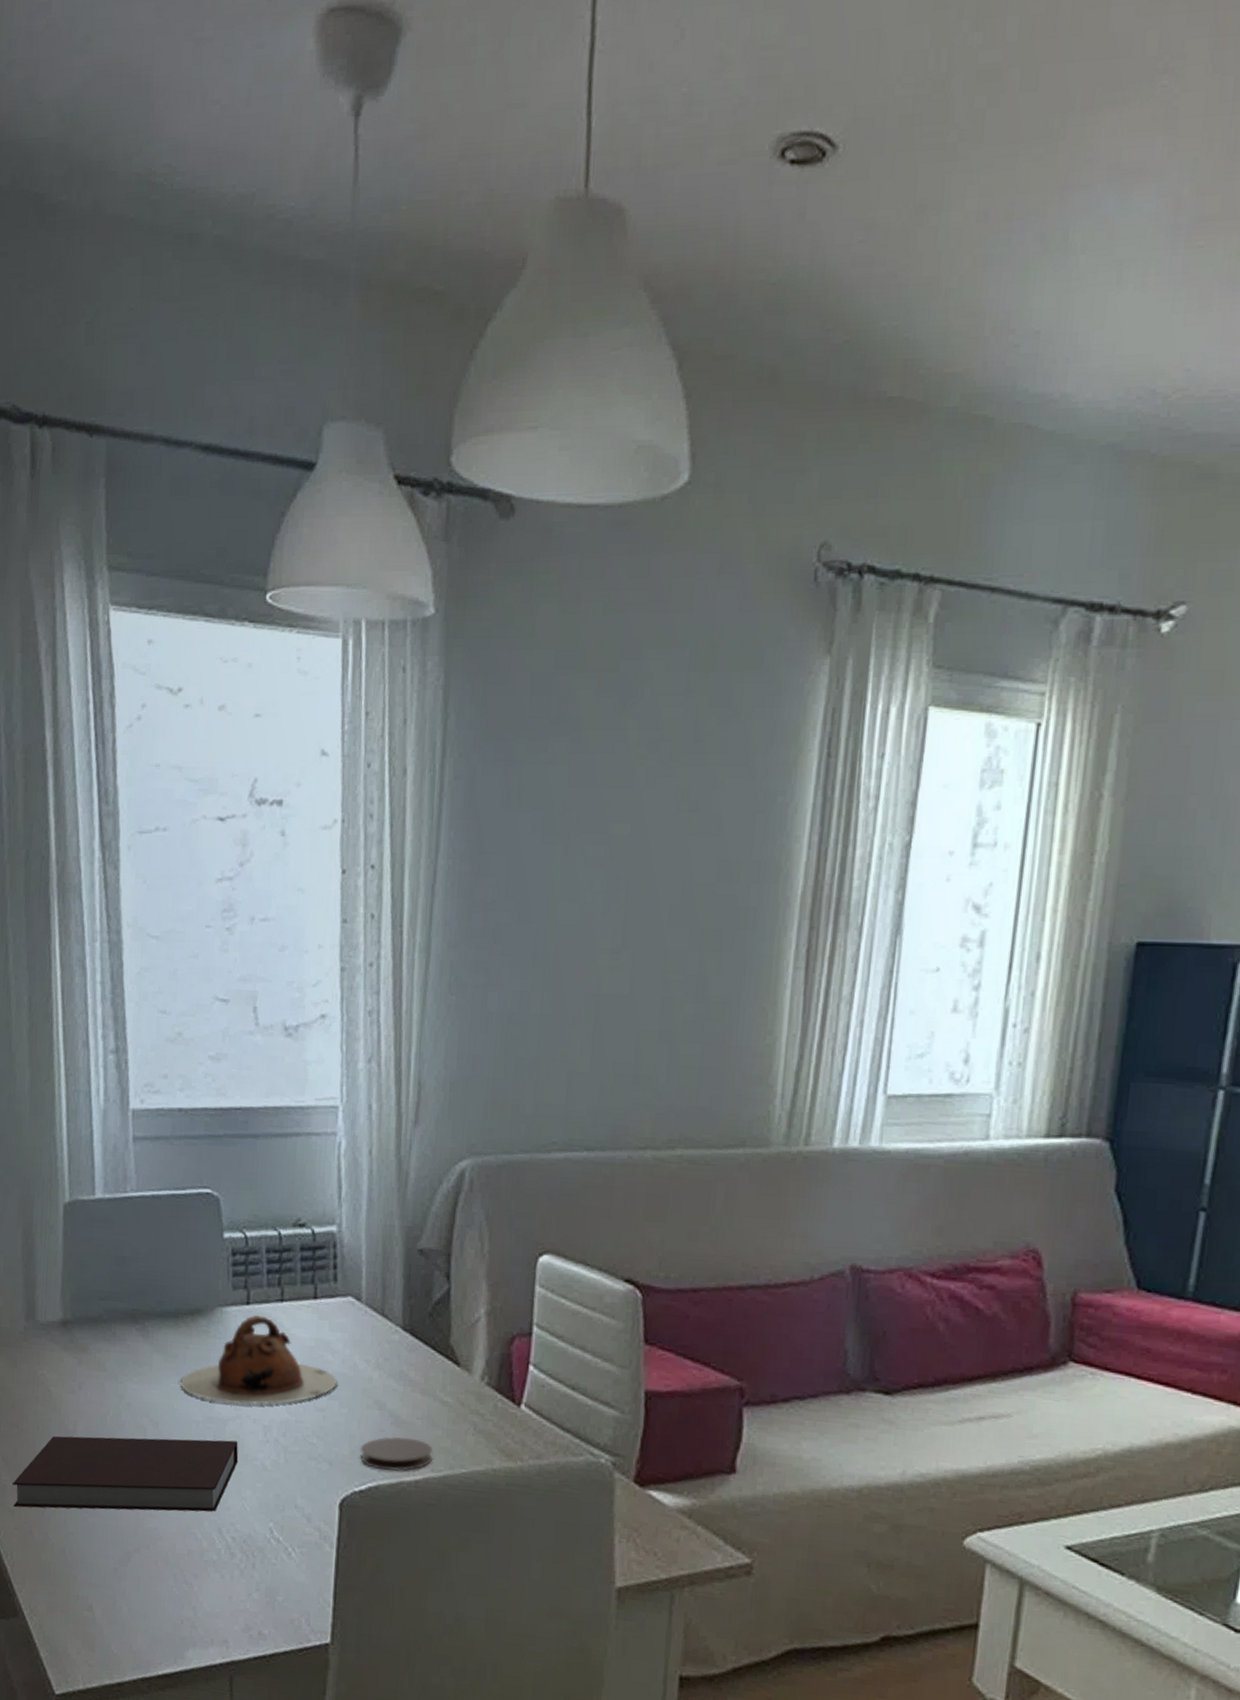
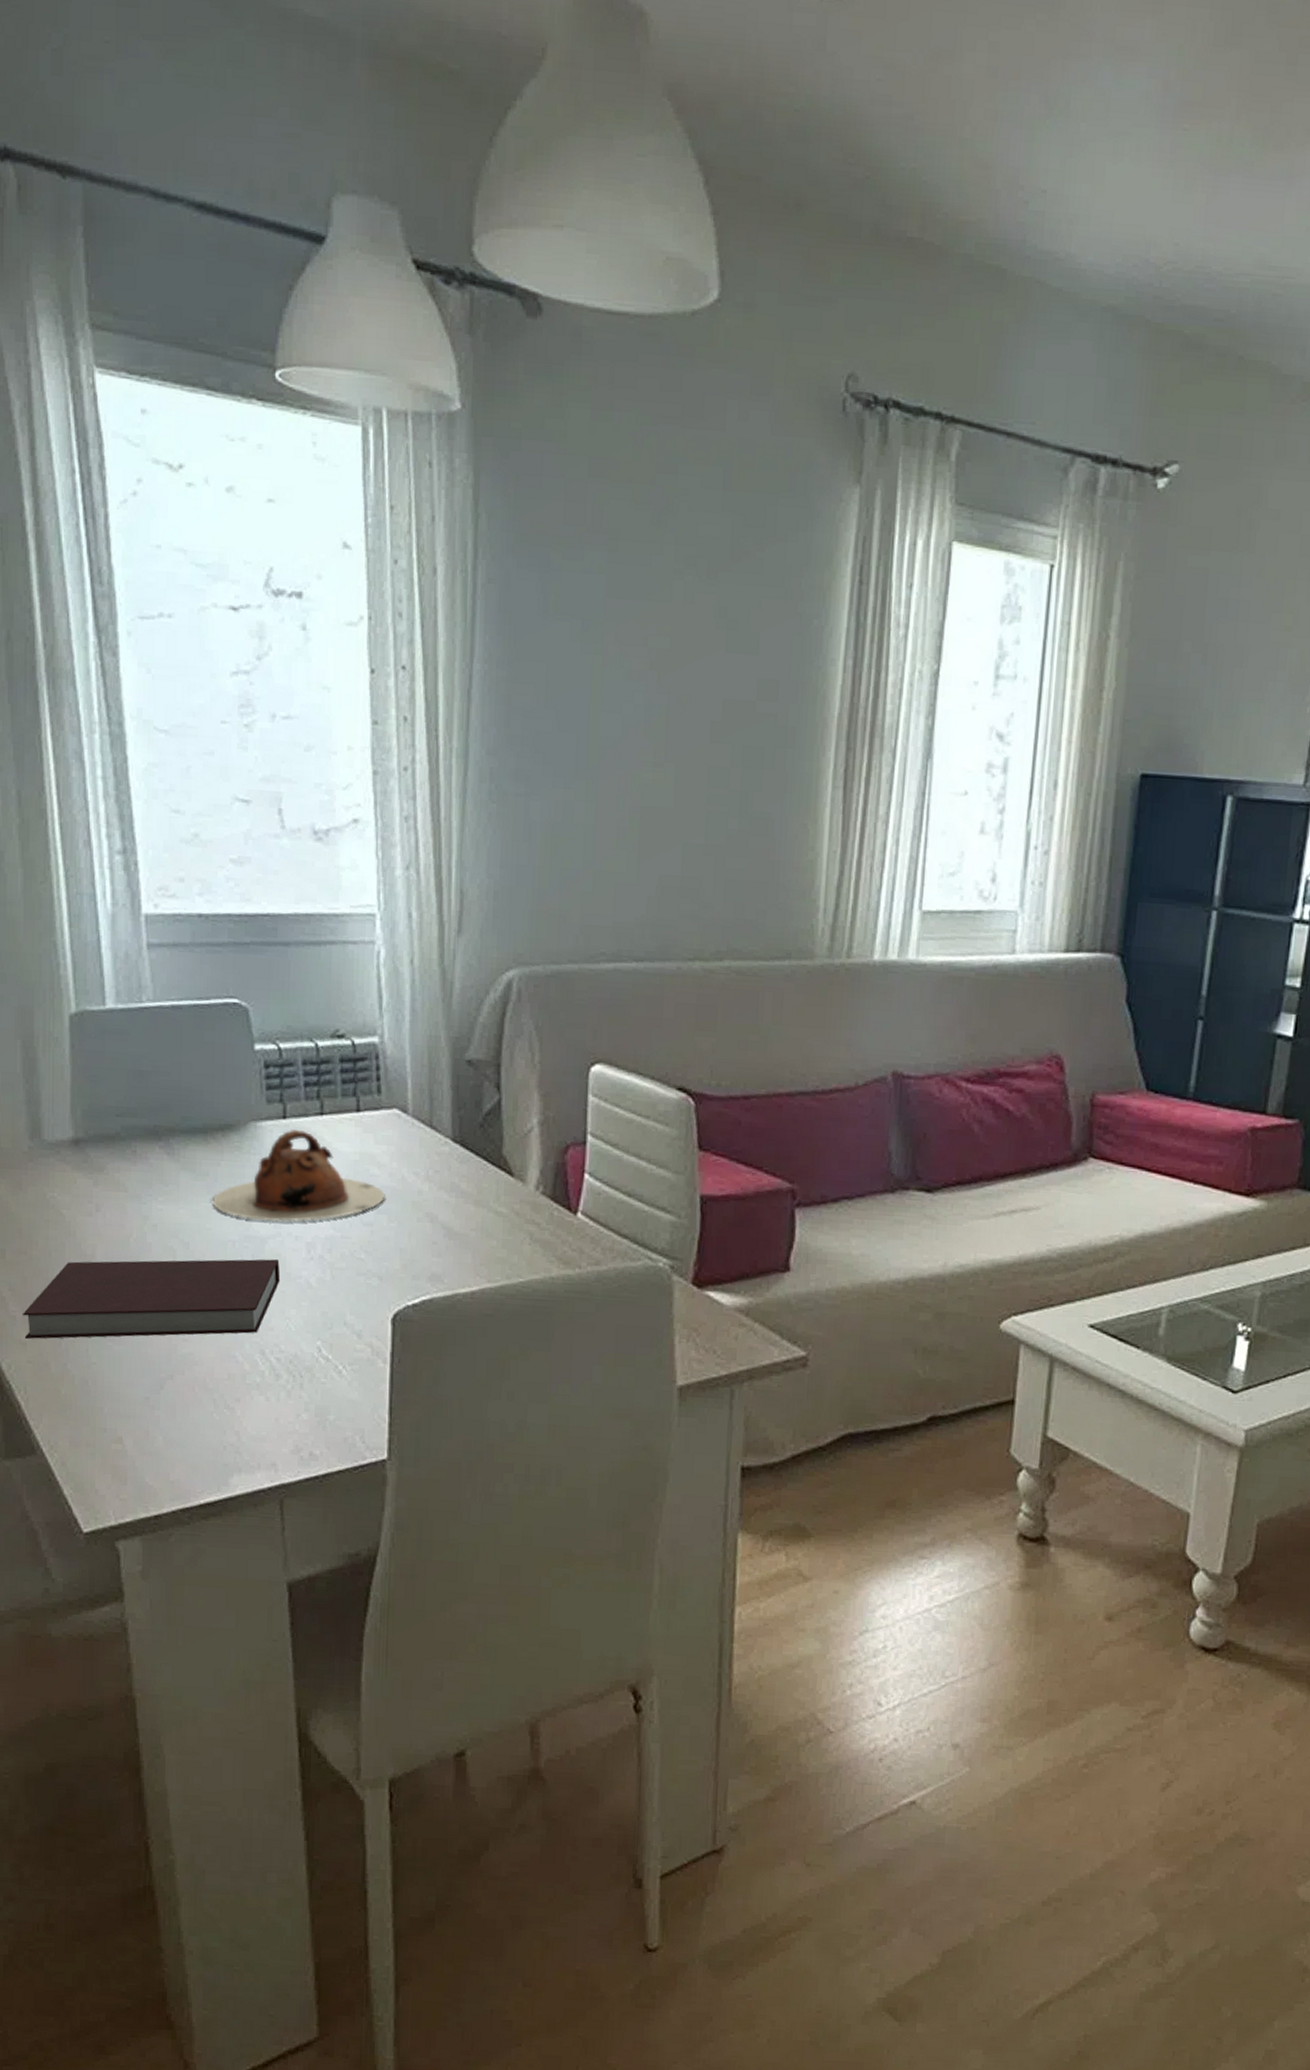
coaster: present [359,1437,433,1471] -> none [411,1249,489,1283]

